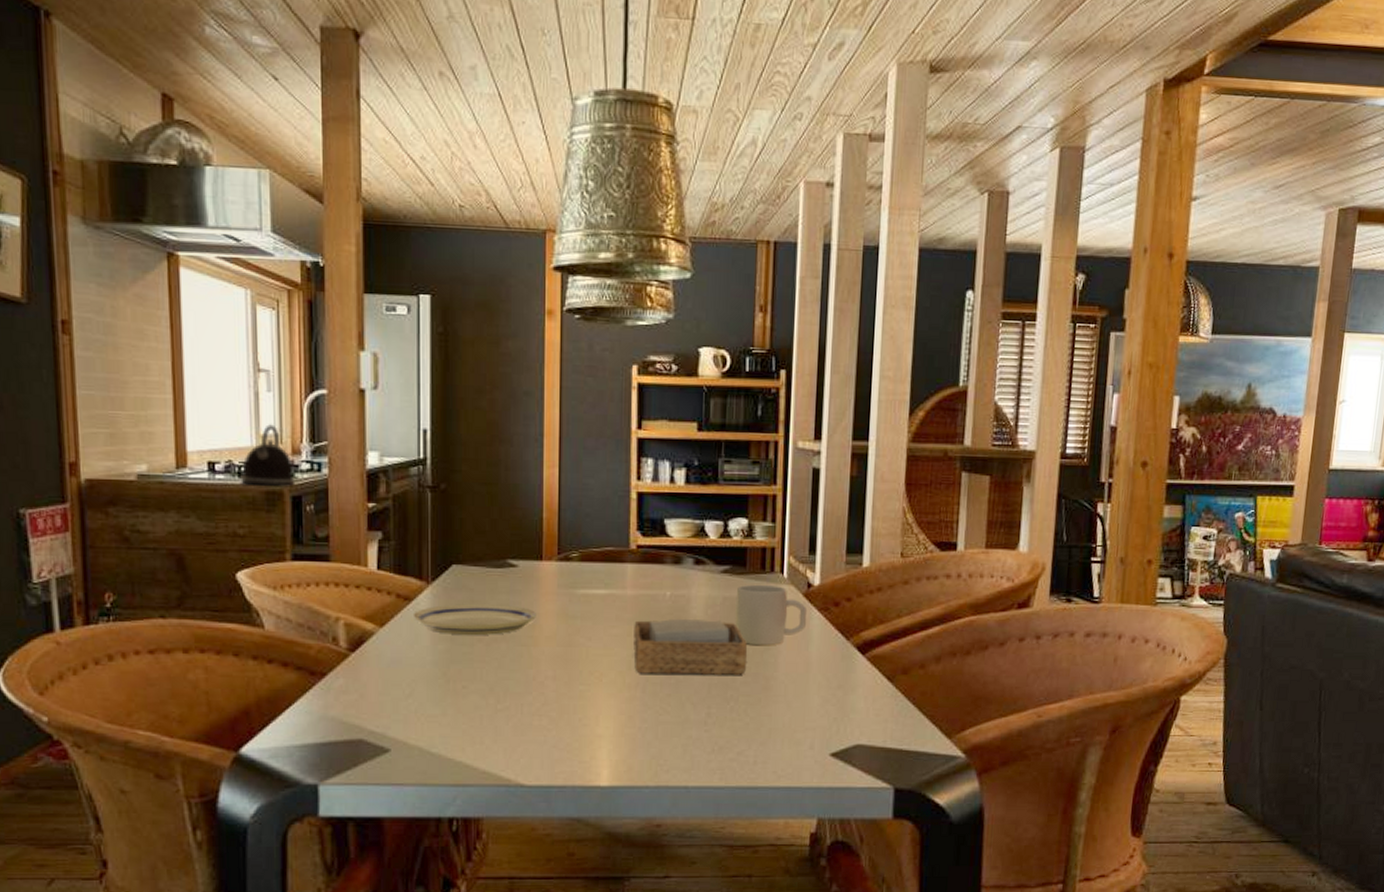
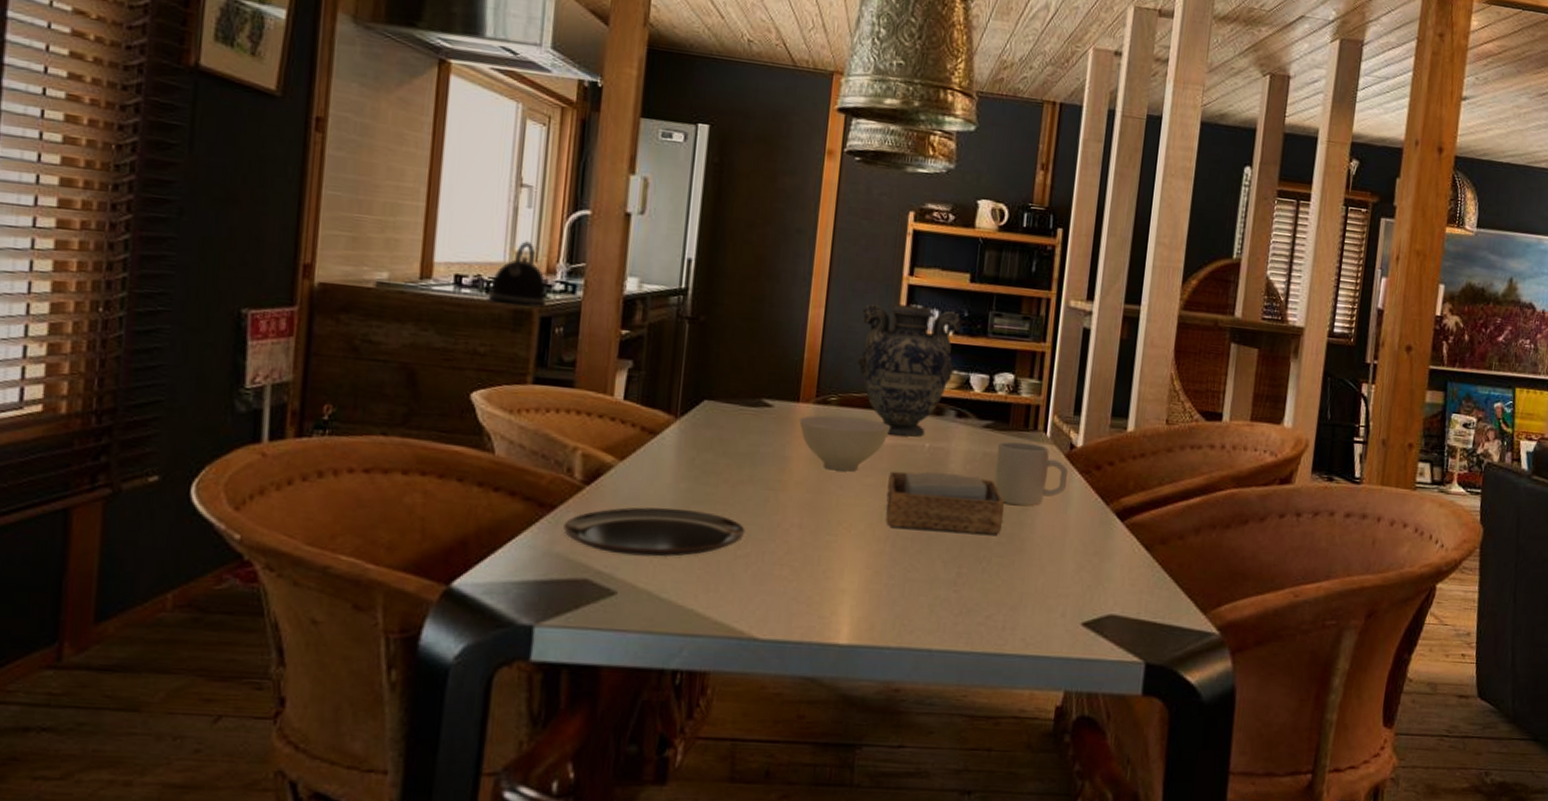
plate: none [335,668,503,715] -> present [563,507,746,558]
plate: present [413,603,536,635] -> none [656,441,788,476]
bowl: none [544,571,632,624] -> present [799,415,891,472]
vase: none [595,458,692,586] -> present [858,303,962,437]

